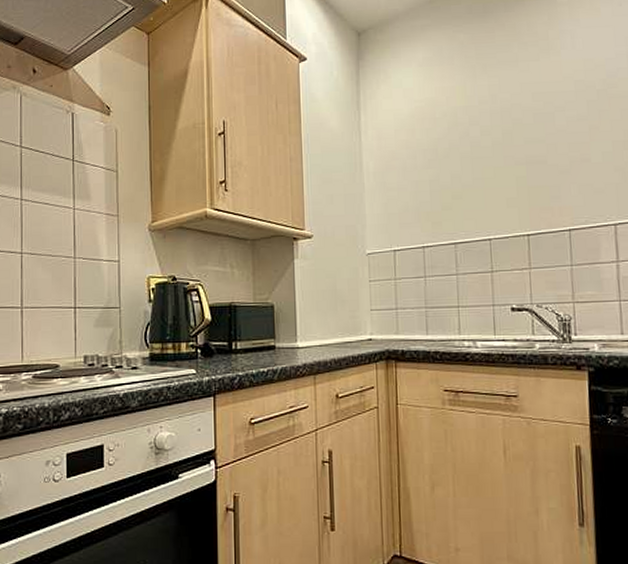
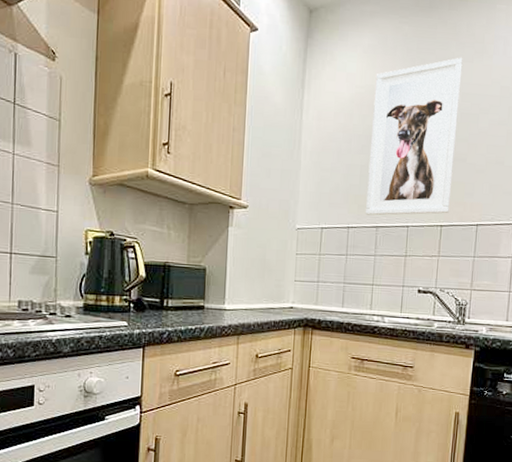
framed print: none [434,57,535,232] -> present [365,57,463,216]

